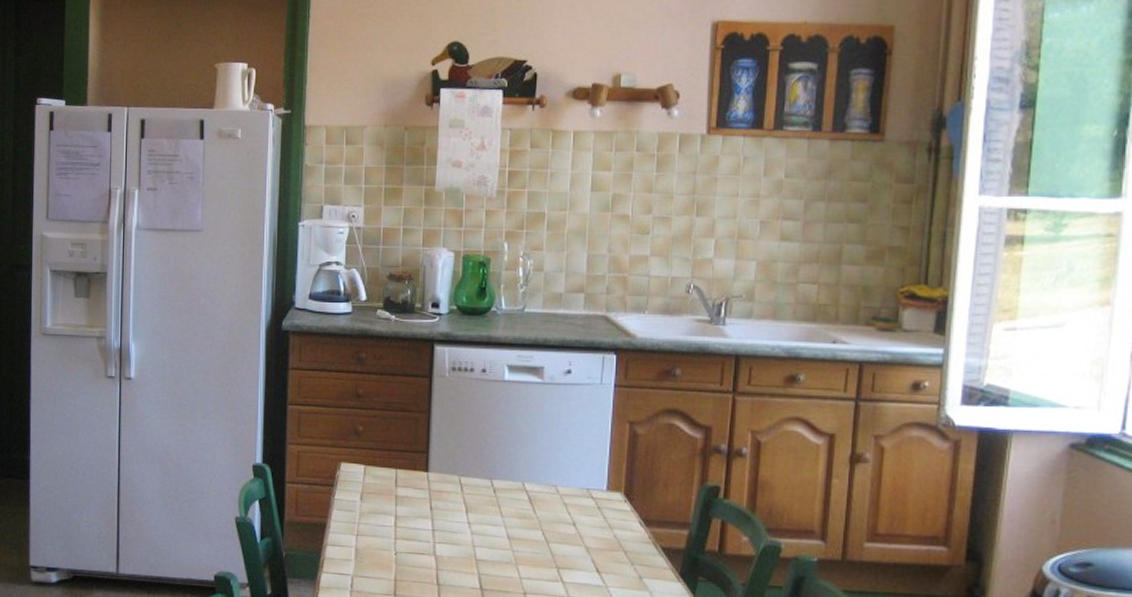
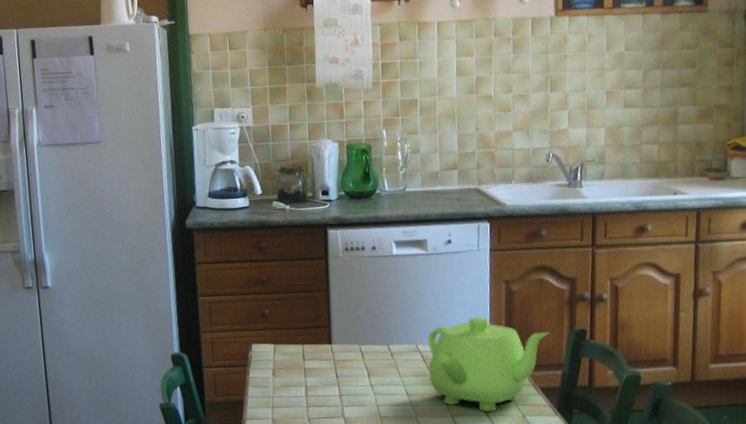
teapot: none [534,459,676,569] -> present [427,317,549,413]

